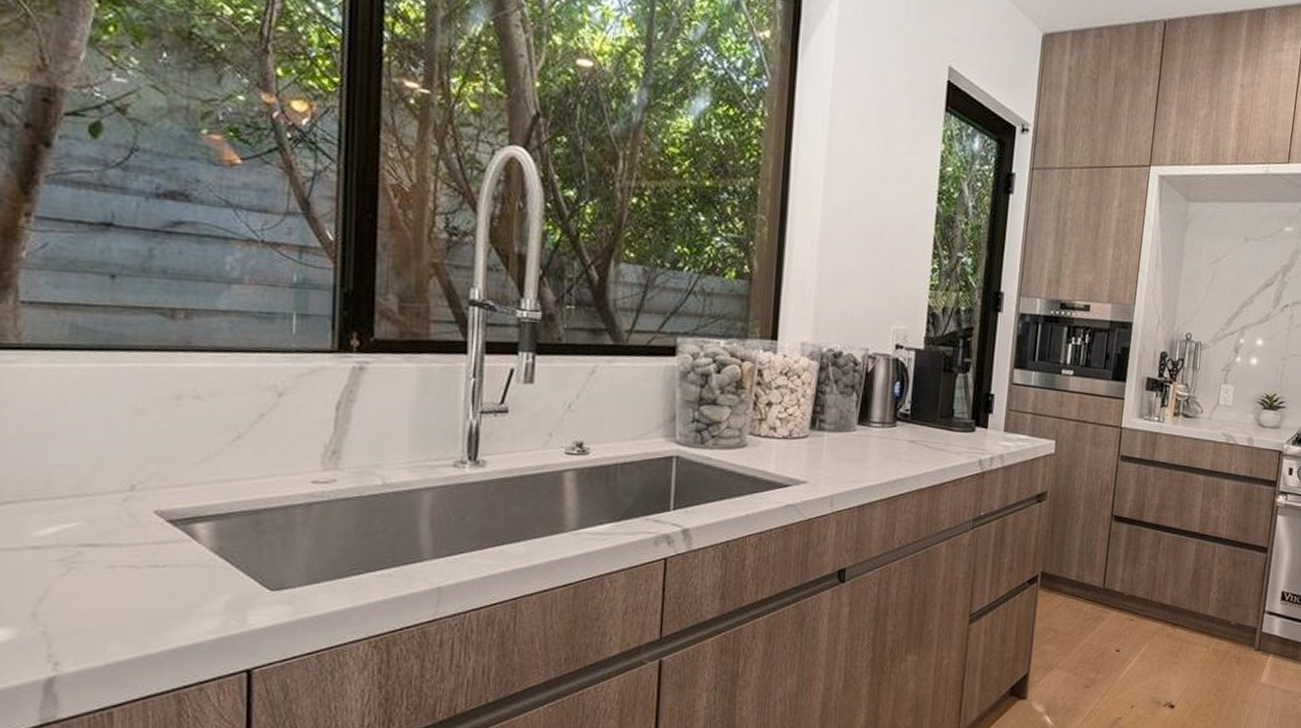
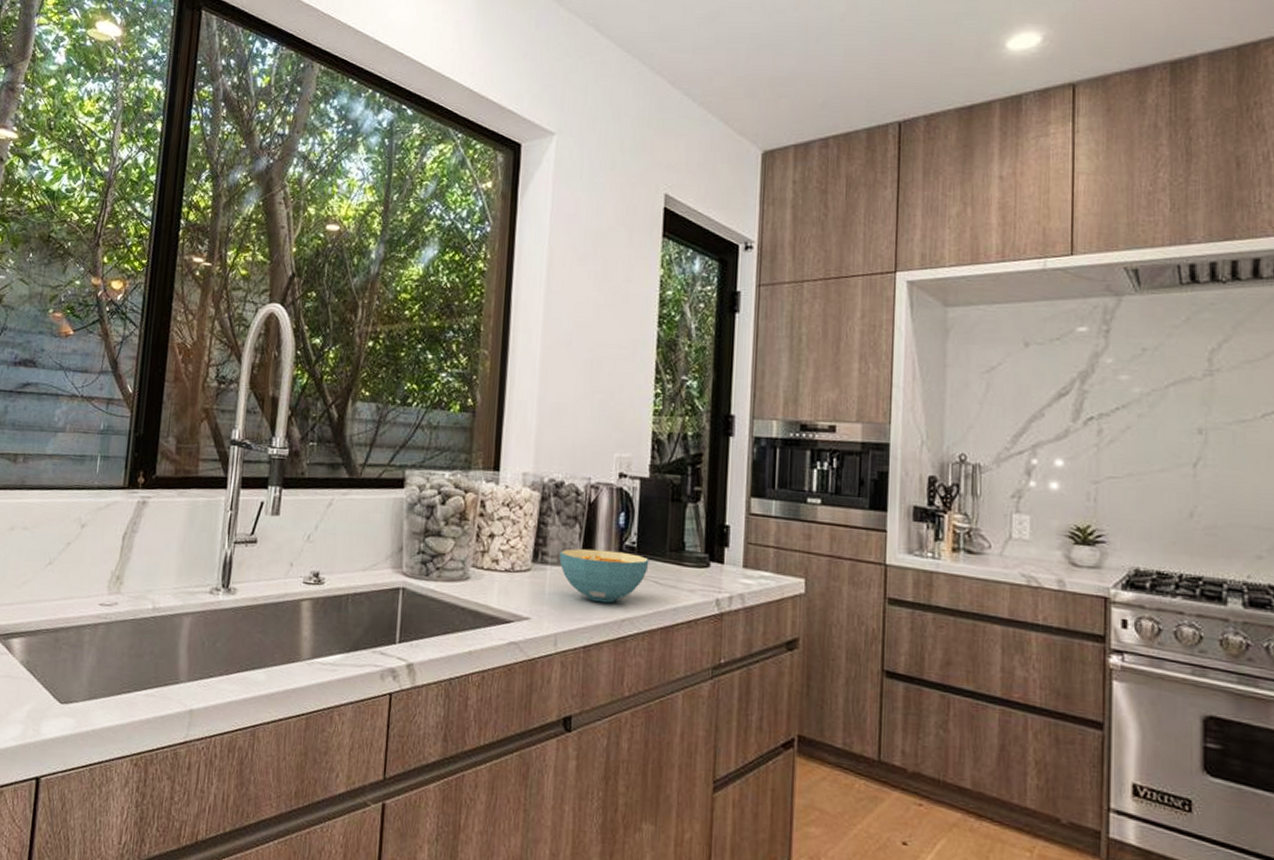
cereal bowl: none [836,416,921,466] -> present [559,548,649,603]

